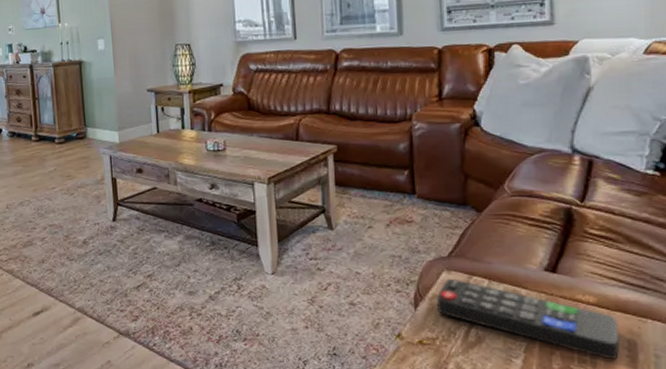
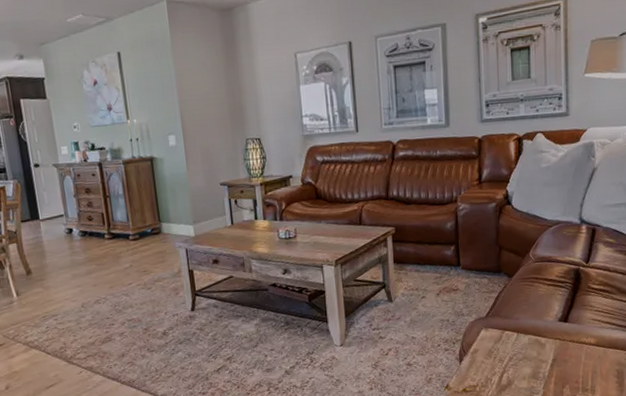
remote control: present [436,278,620,360] -> none [476,334,612,387]

